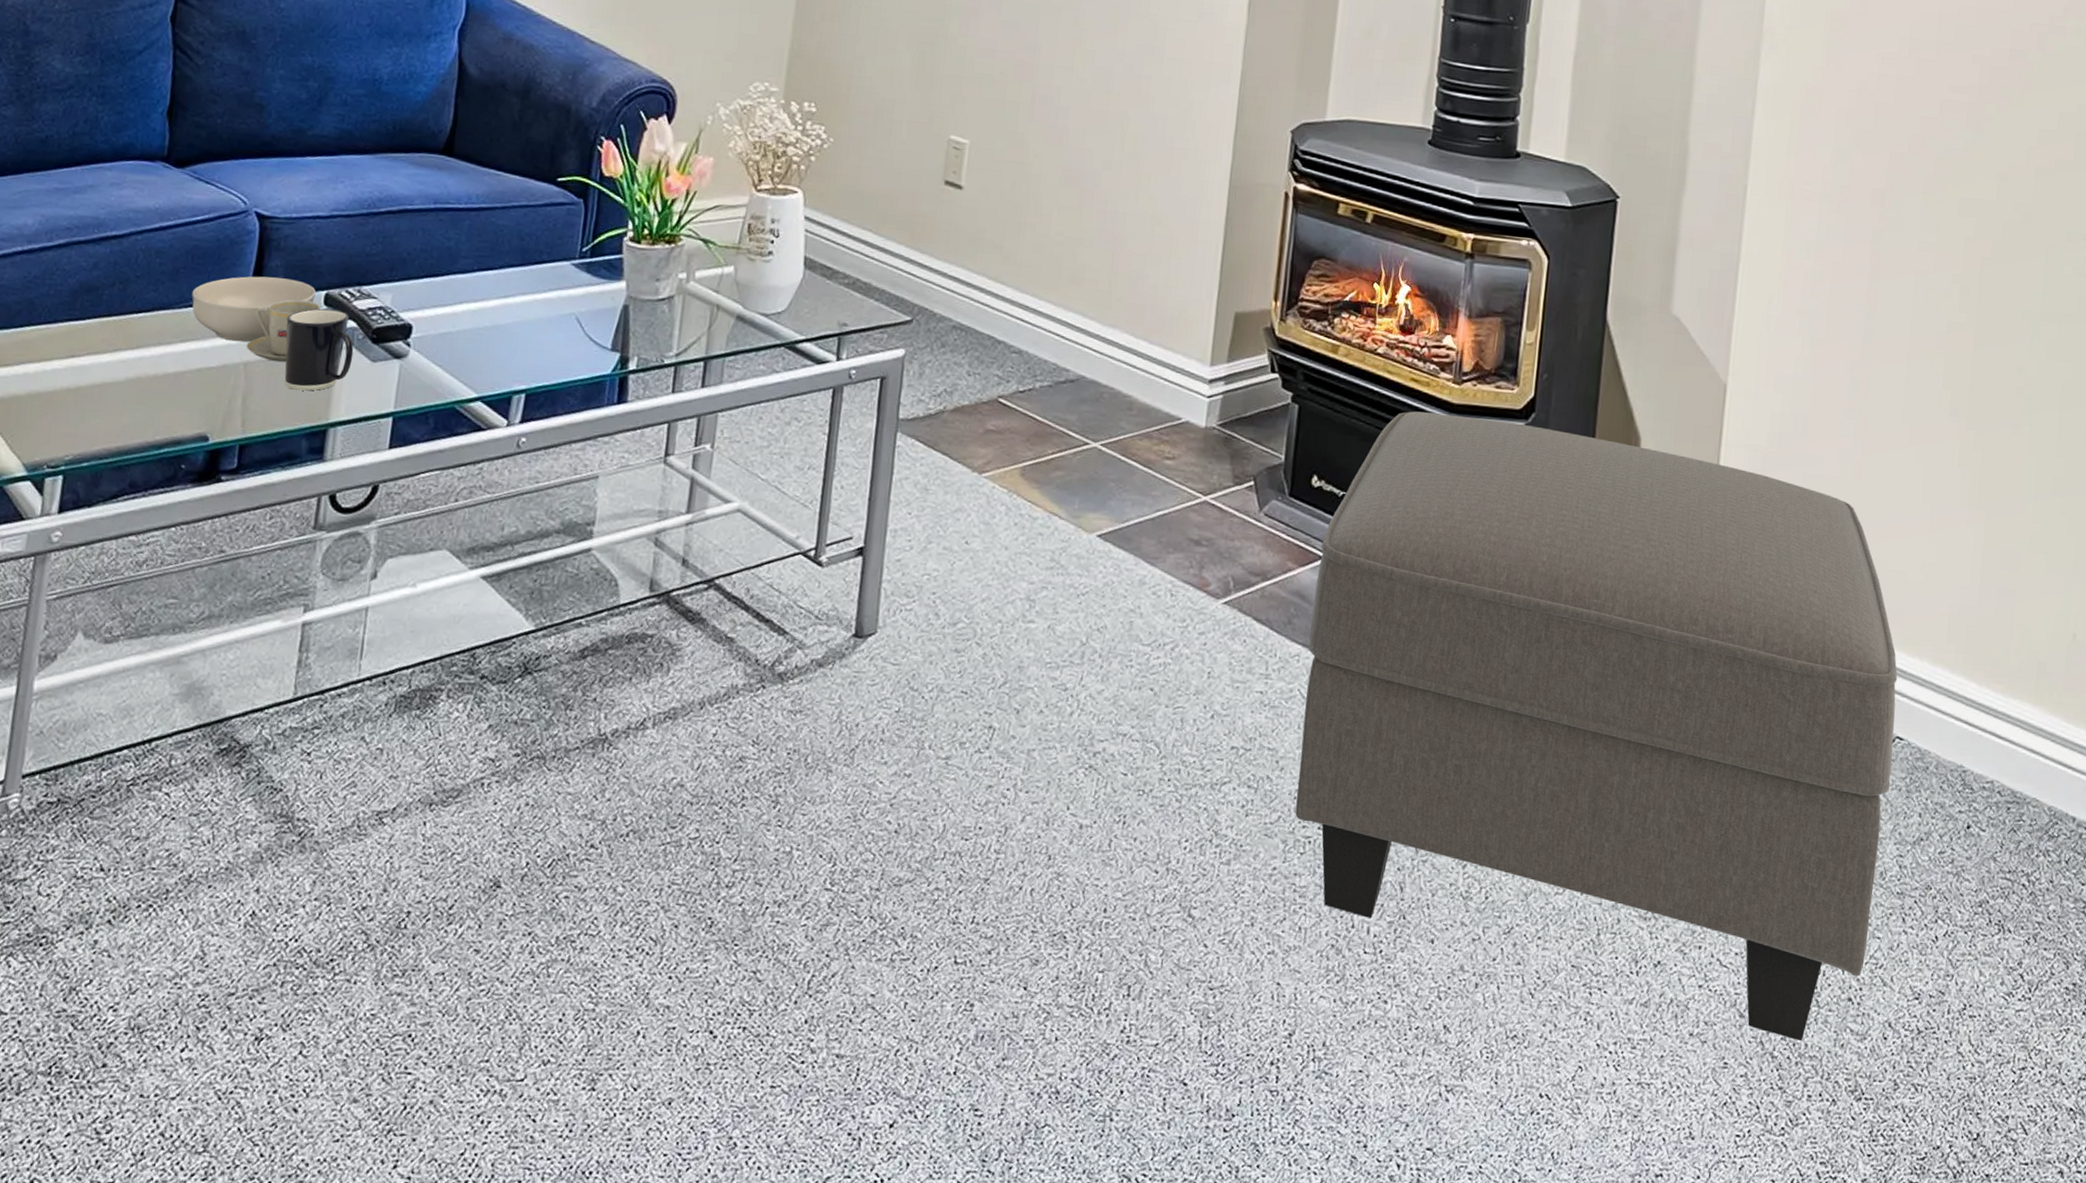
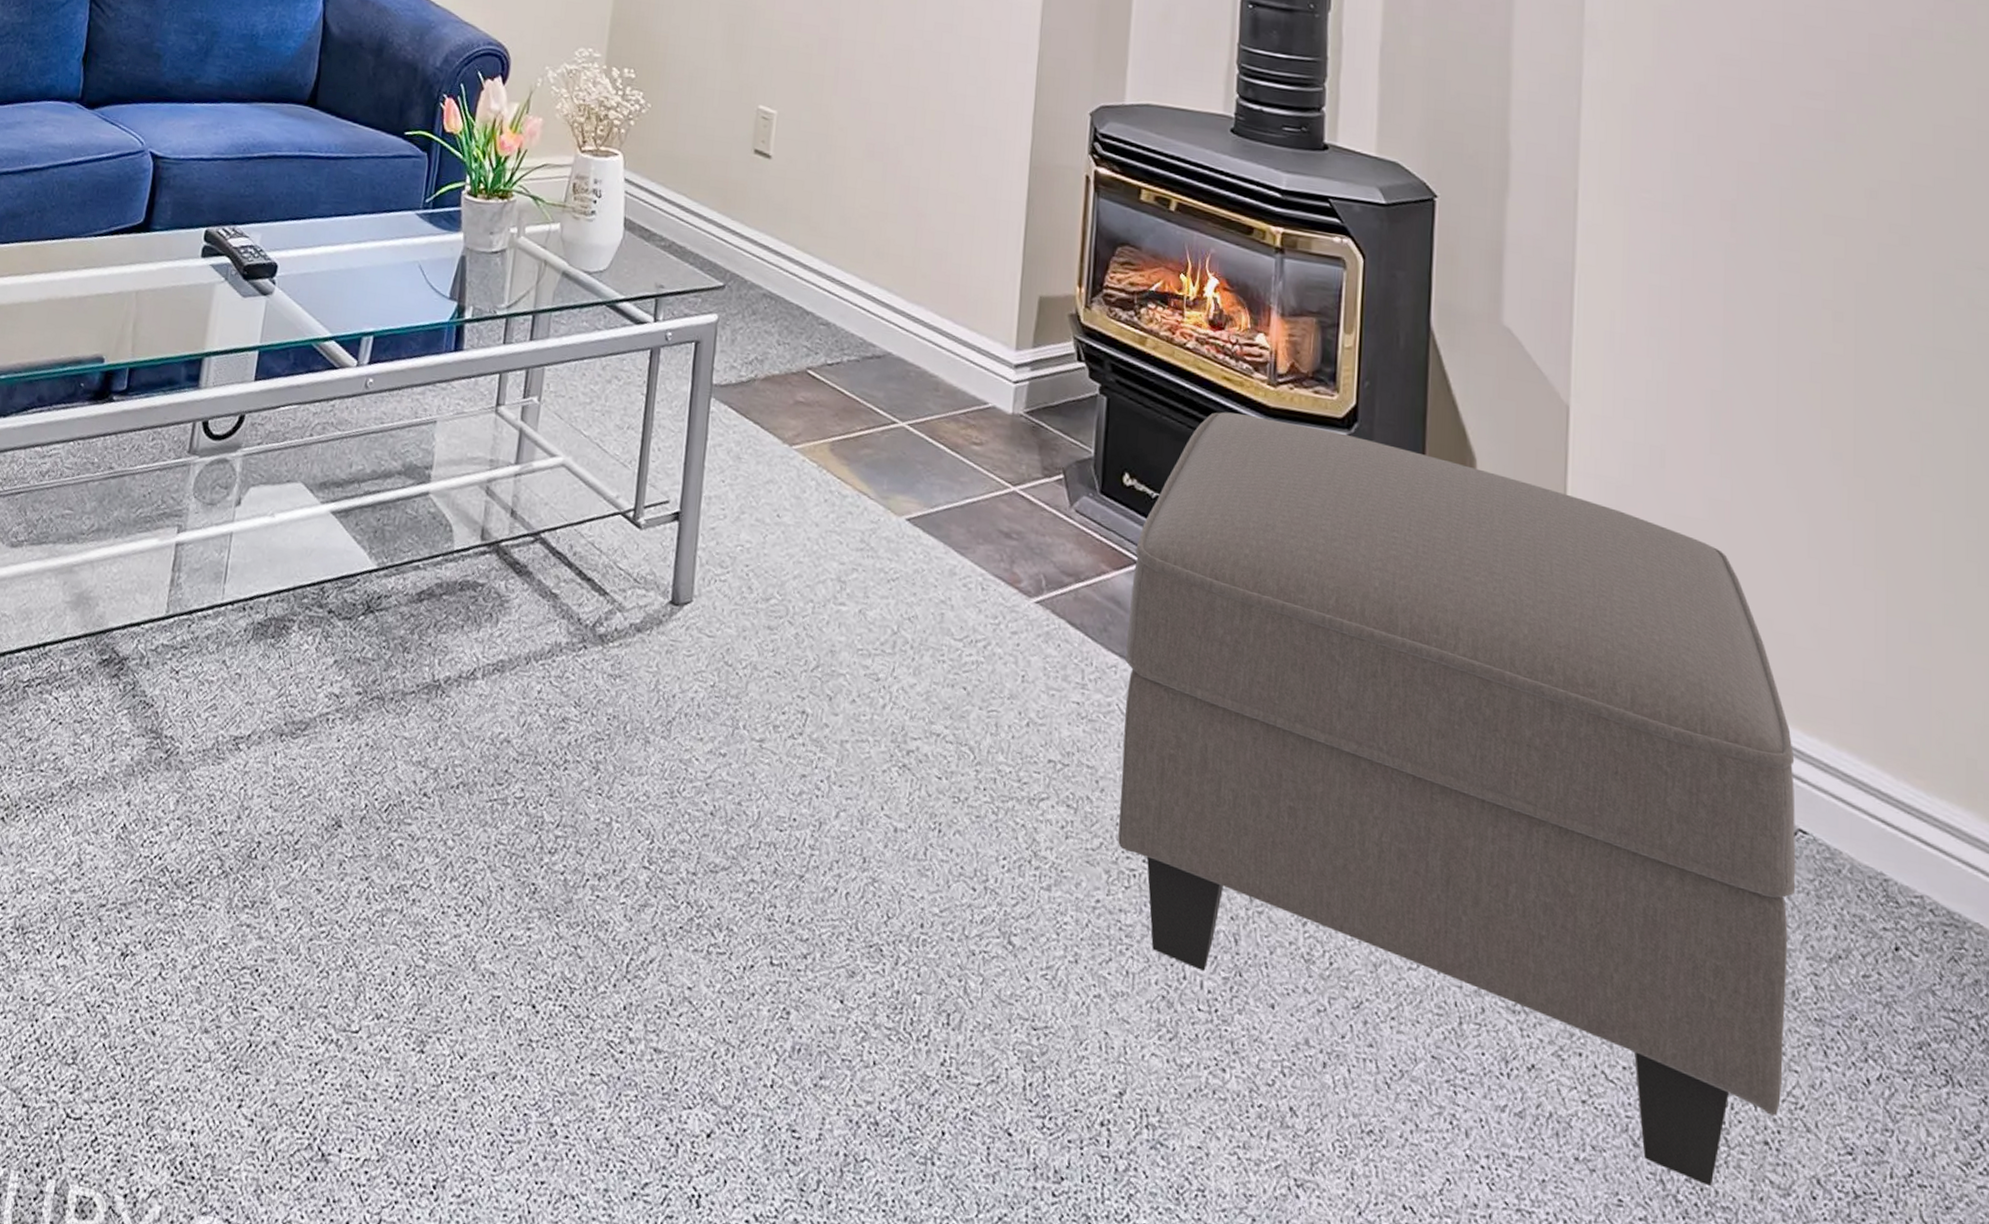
bowl: present [191,276,317,342] -> none [95,210,198,272]
teacup: present [246,299,320,363] -> none [138,234,201,293]
mug: present [284,308,354,391] -> none [169,244,228,321]

